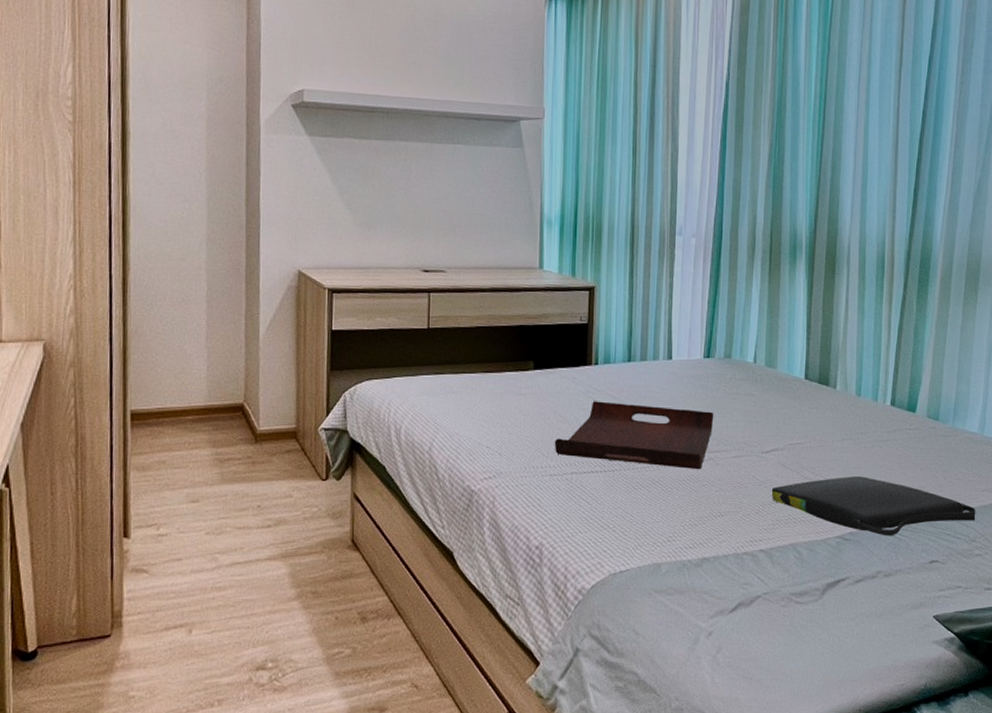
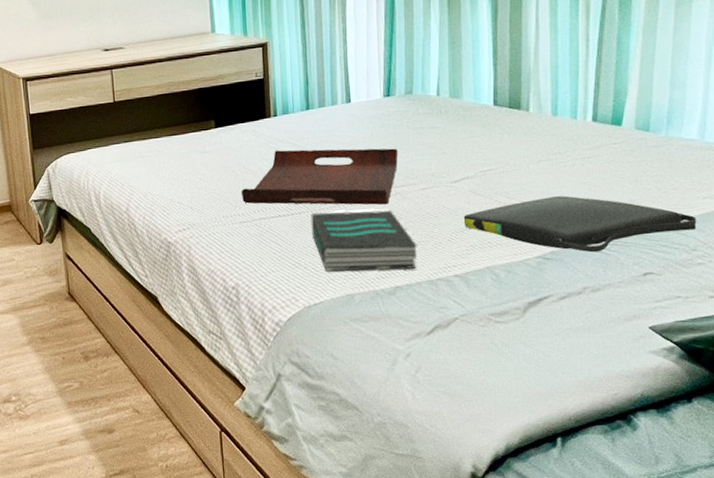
book: none [623,472,726,540] -> present [310,210,417,272]

